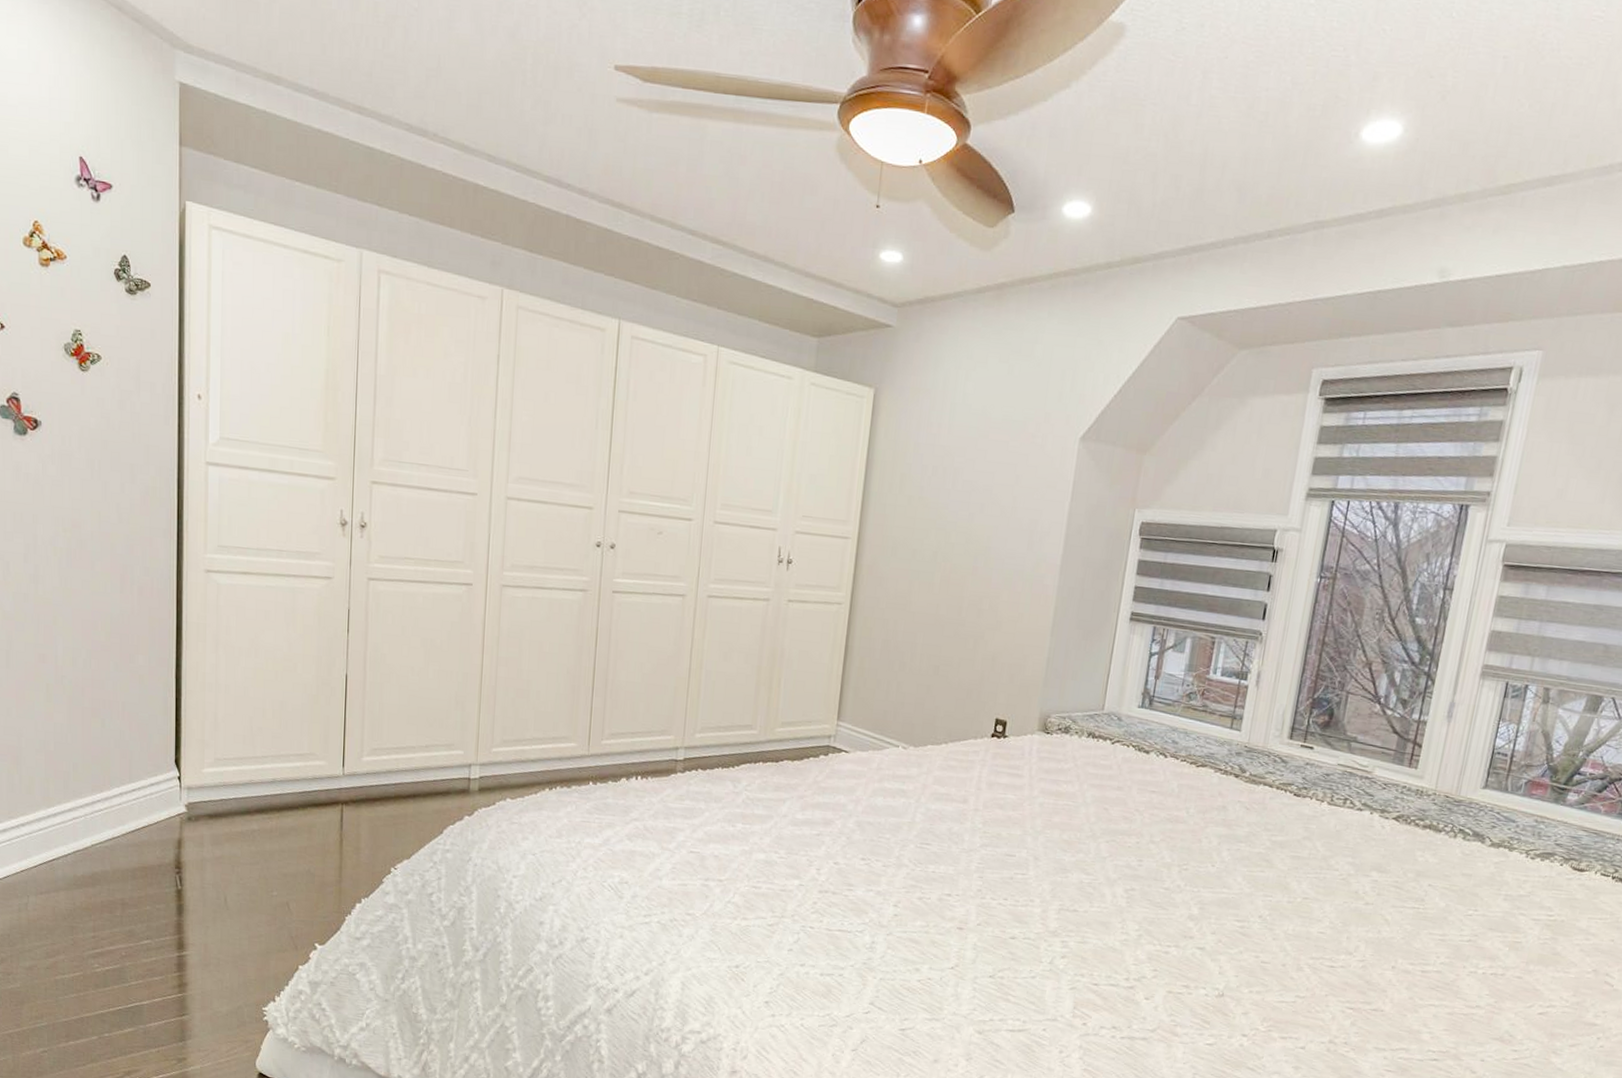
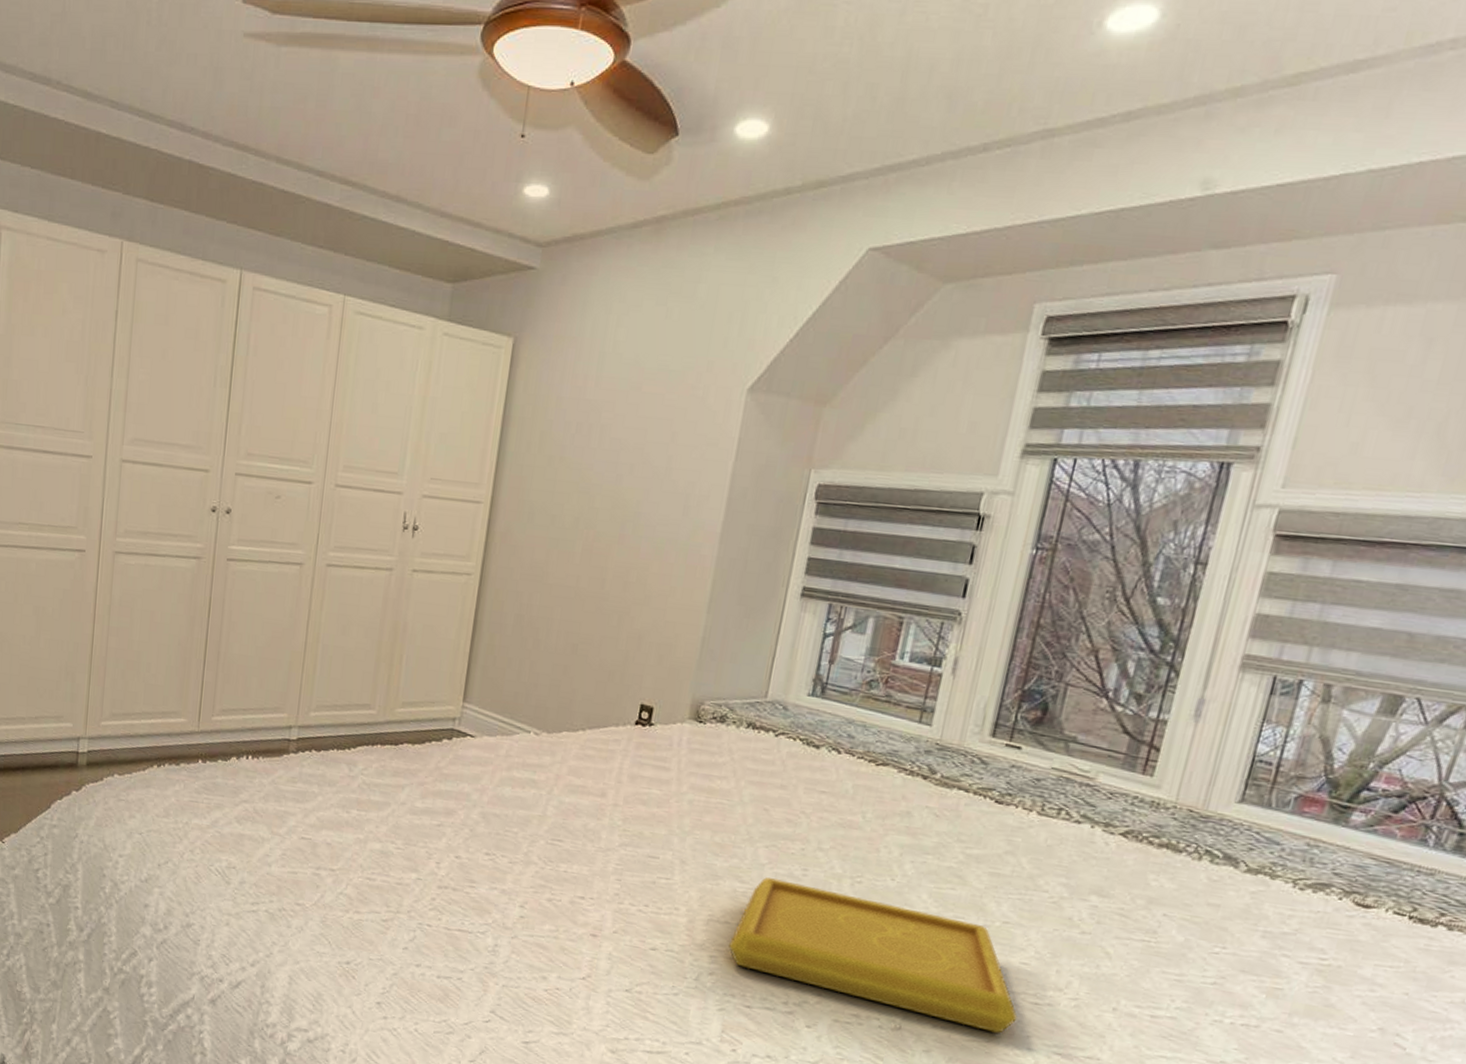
serving tray: none [1077,869,1317,995] -> present [729,877,1018,1034]

